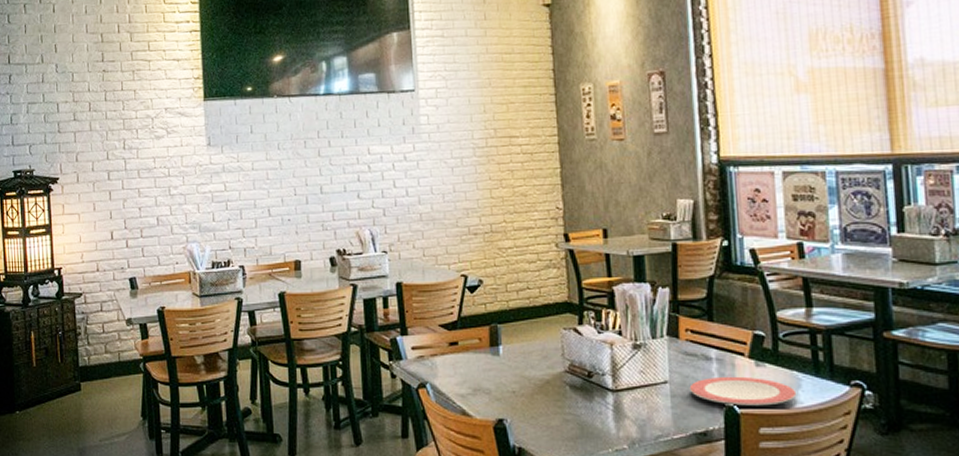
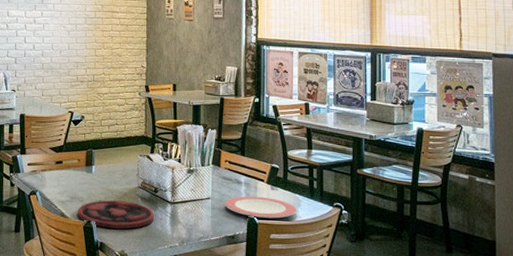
plate: none [484,391,590,428] -> present [78,200,154,229]

